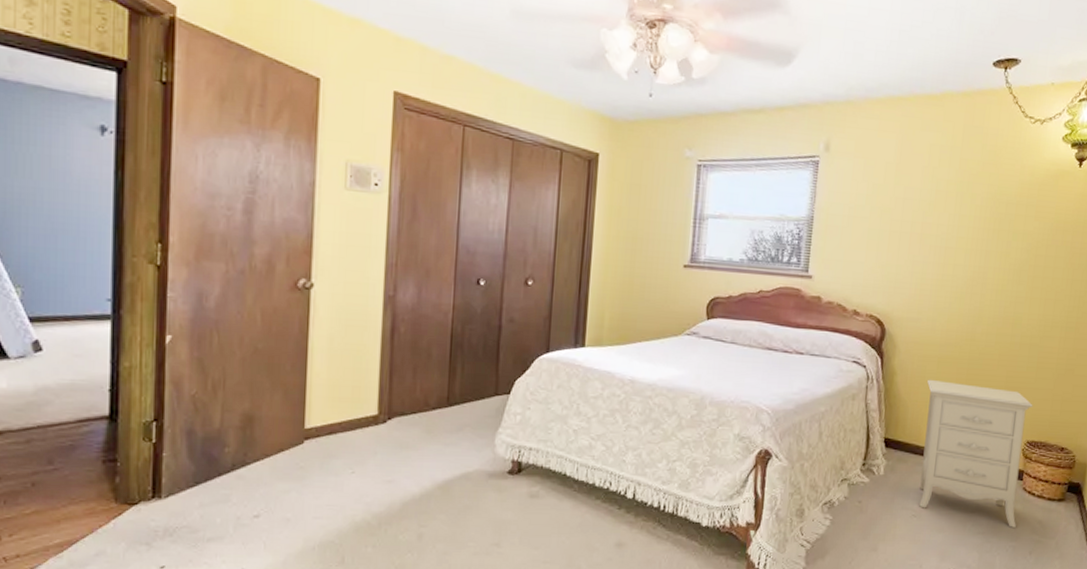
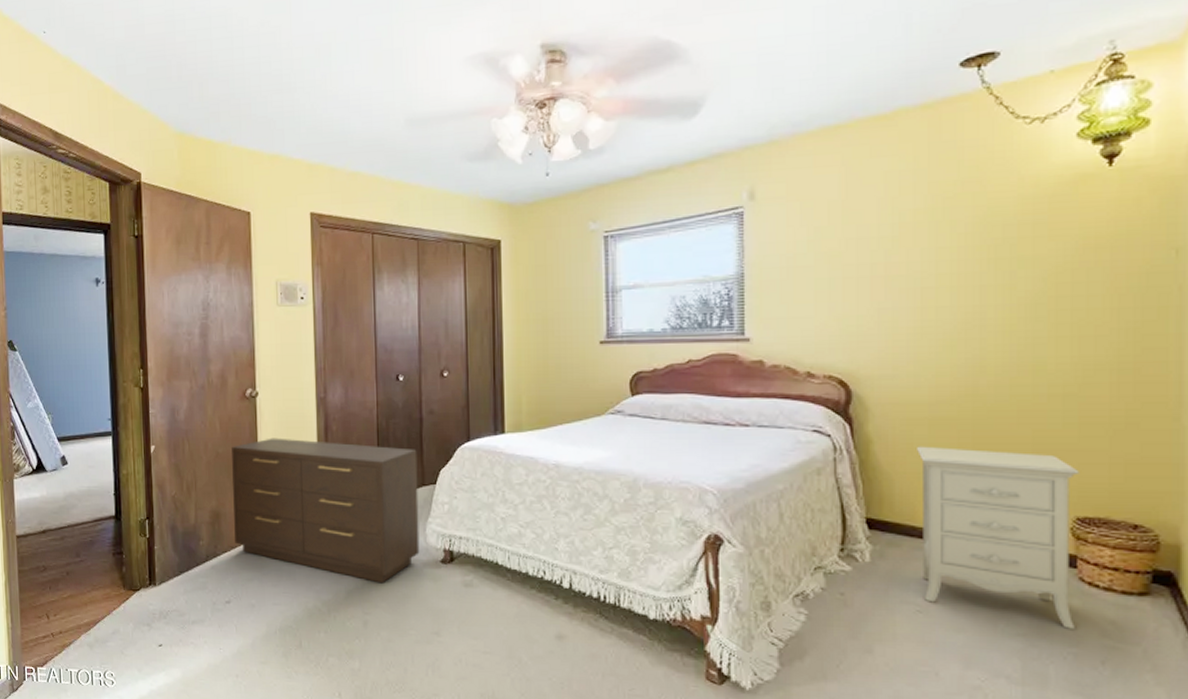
dresser: none [271,335,493,495] -> present [232,438,420,584]

